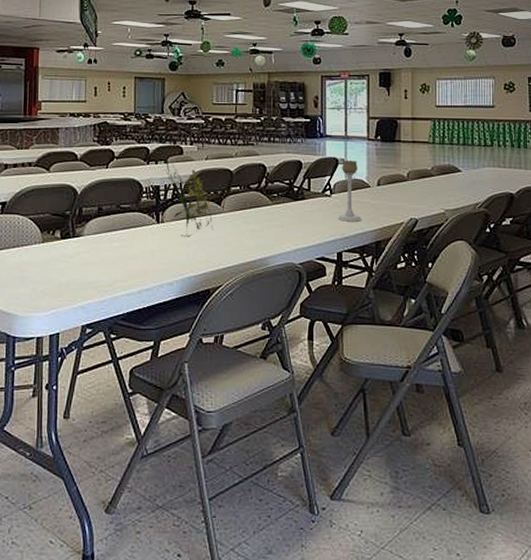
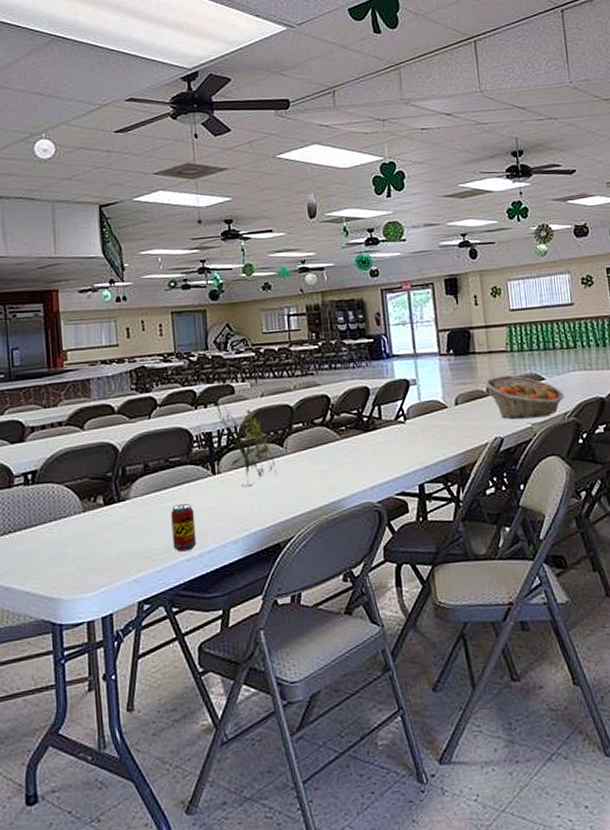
beverage can: none [116,246,138,287] -> present [171,504,197,552]
candle holder: present [337,161,362,222] -> none [413,380,442,449]
fruit basket: none [405,164,477,205] -> present [484,375,564,419]

